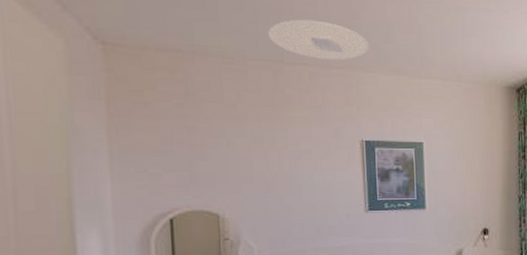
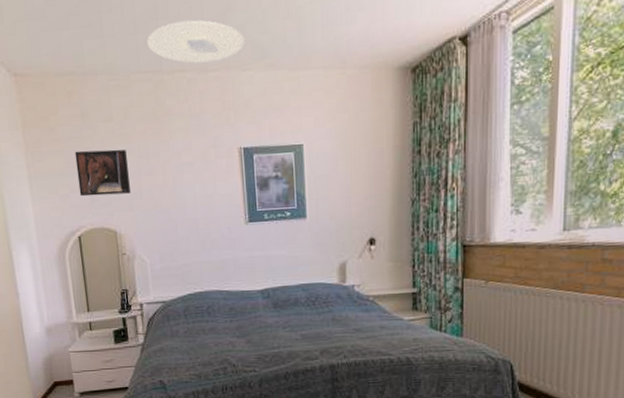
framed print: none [173,129,239,177] -> present [74,149,130,197]

